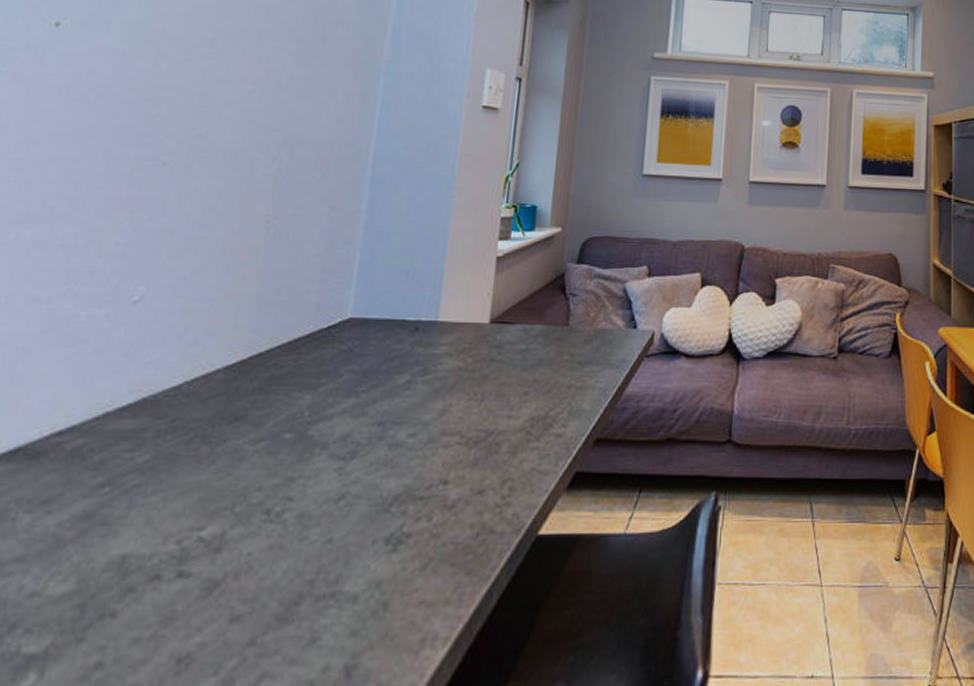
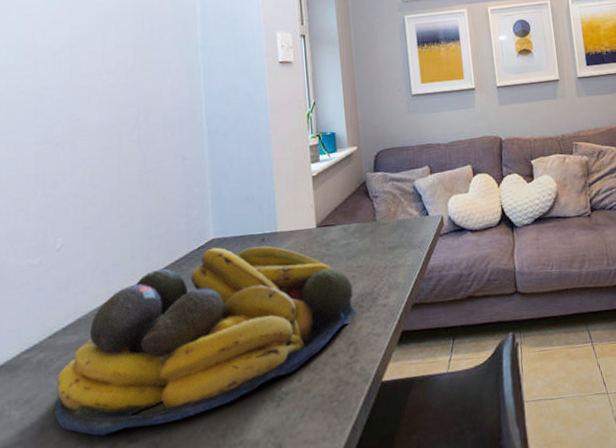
fruit bowl: none [79,329,522,563] -> present [54,246,357,436]

